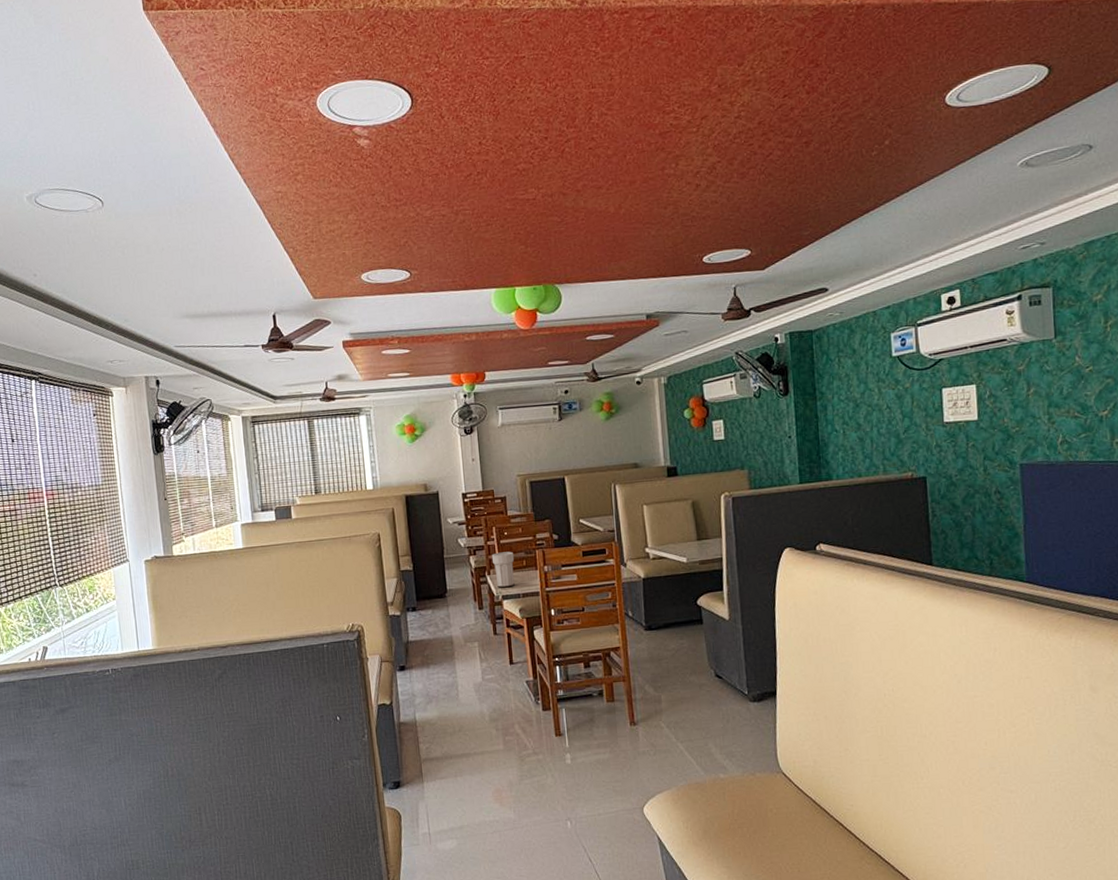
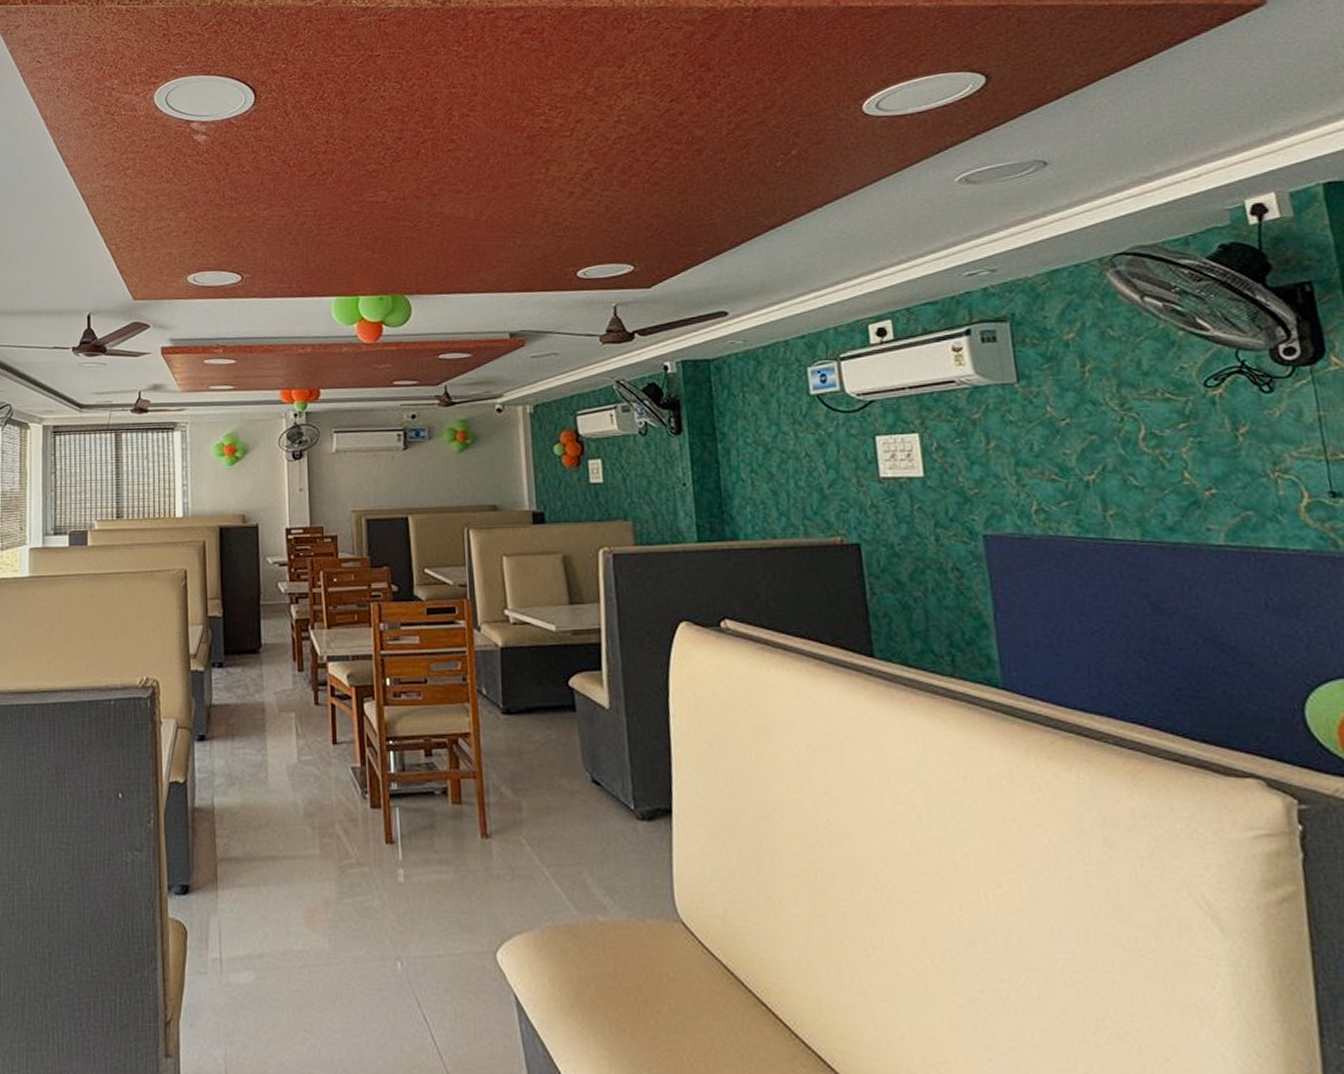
cup: present [491,551,515,588] -> none [316,602,343,647]

